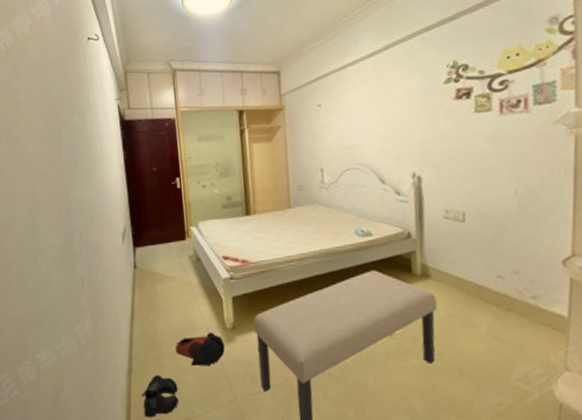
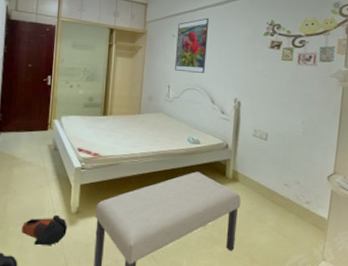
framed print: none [323,74,367,150] -> present [175,18,209,73]

